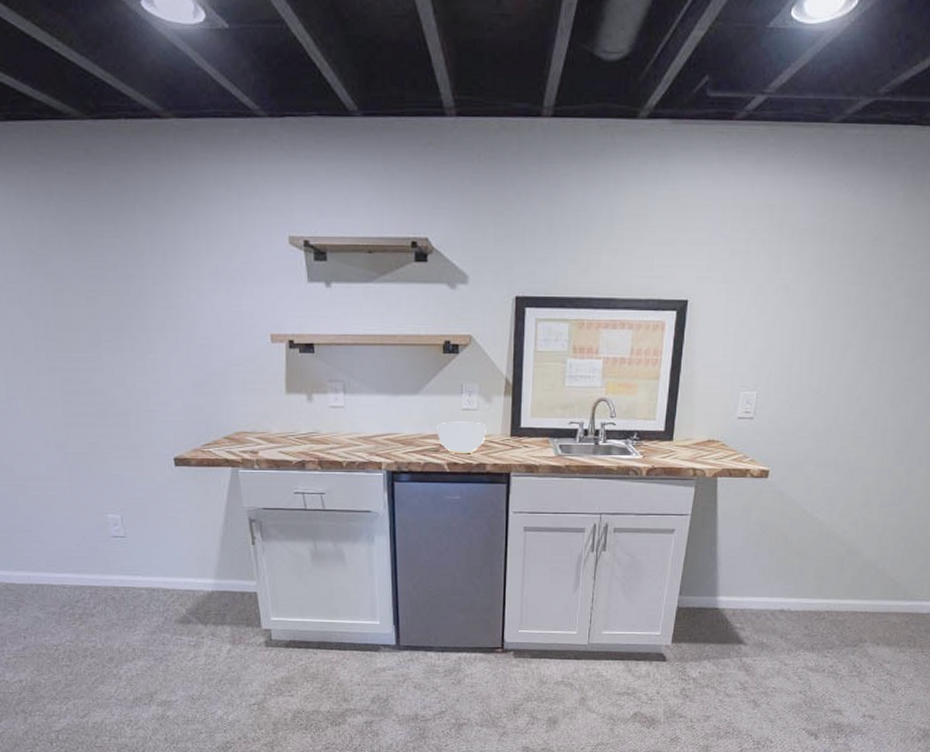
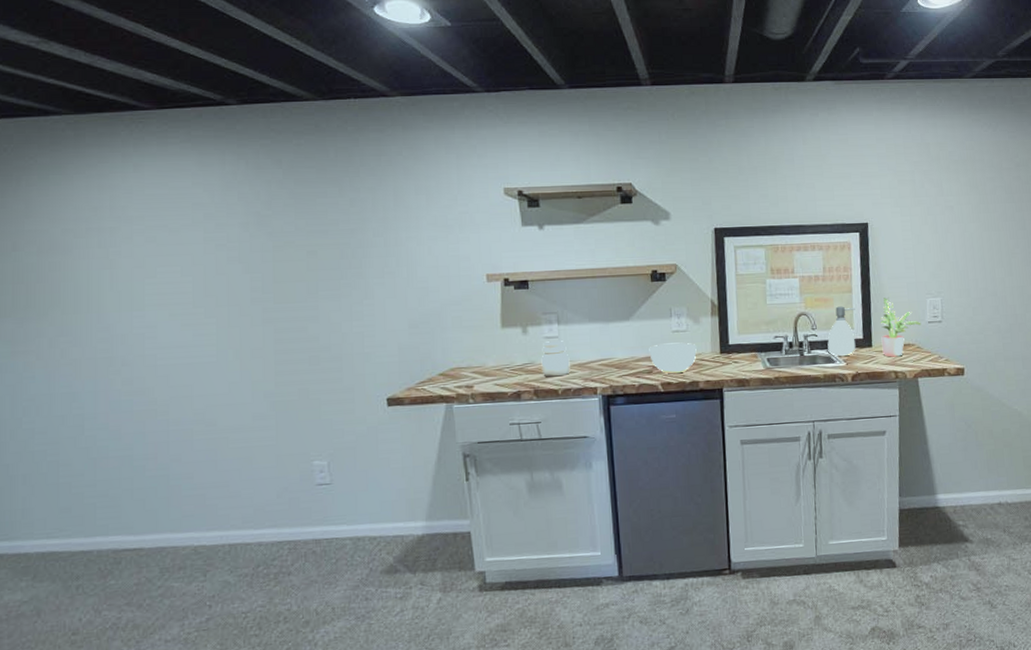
jar: none [326,411,355,449] -> present [541,341,570,377]
soap dispenser: none [625,394,660,448] -> present [827,306,856,356]
potted plant: none [683,387,731,453] -> present [880,297,922,357]

